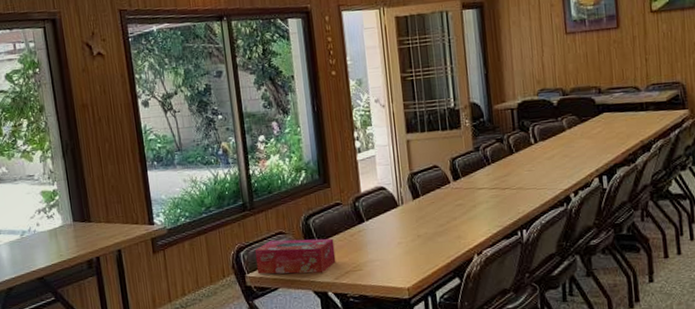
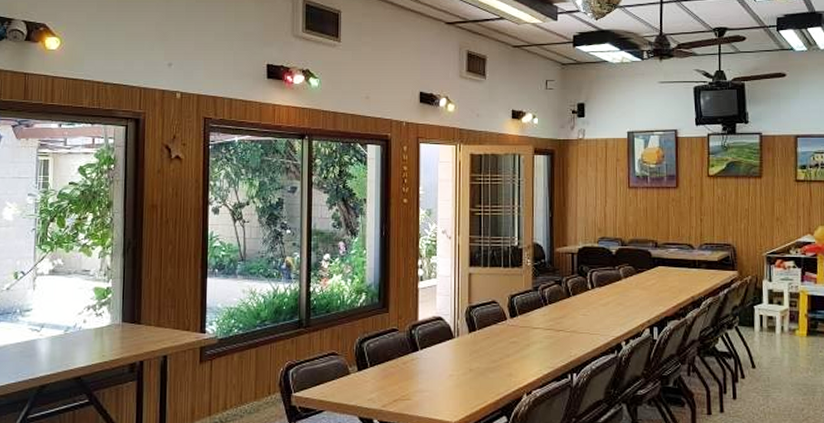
tissue box: present [254,238,336,275] -> none [304,361,386,399]

